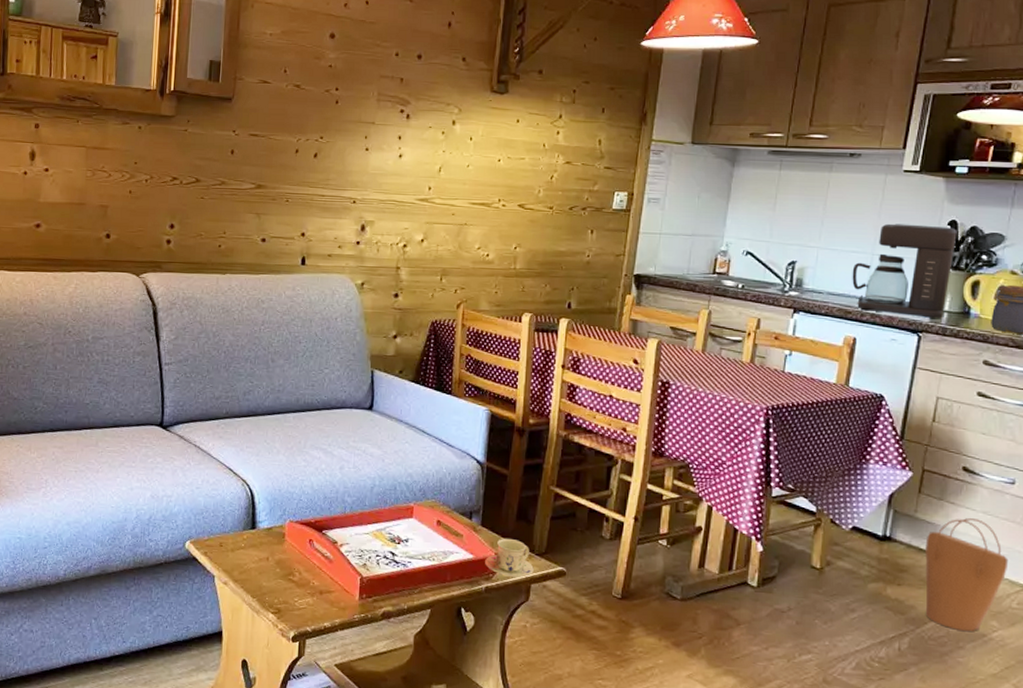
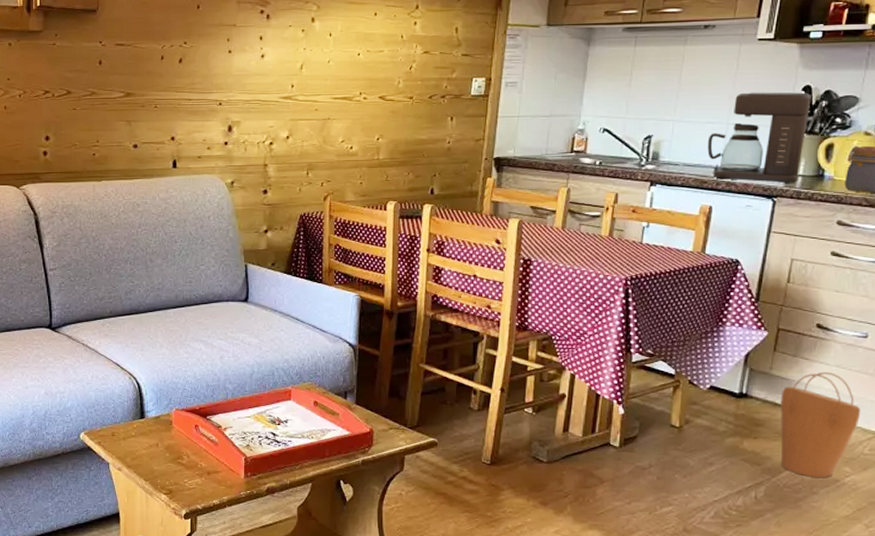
cup and saucer: present [485,538,534,578] -> none [361,414,407,450]

